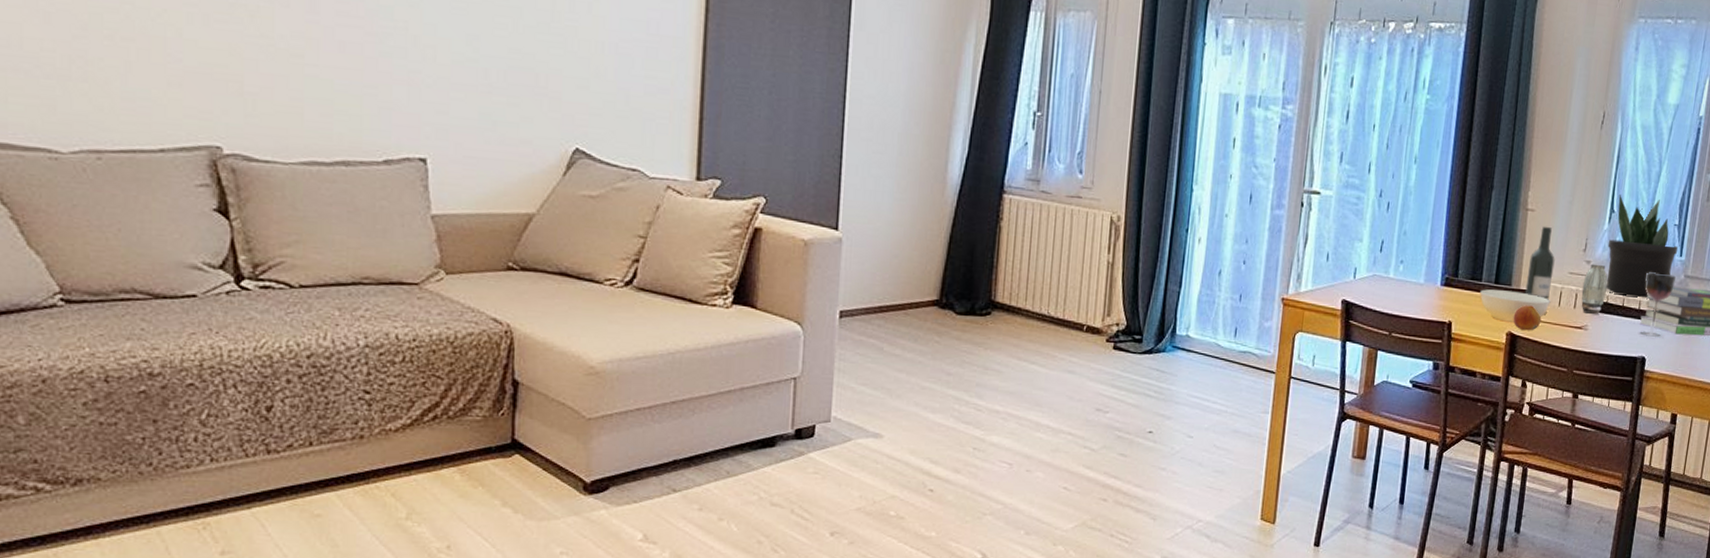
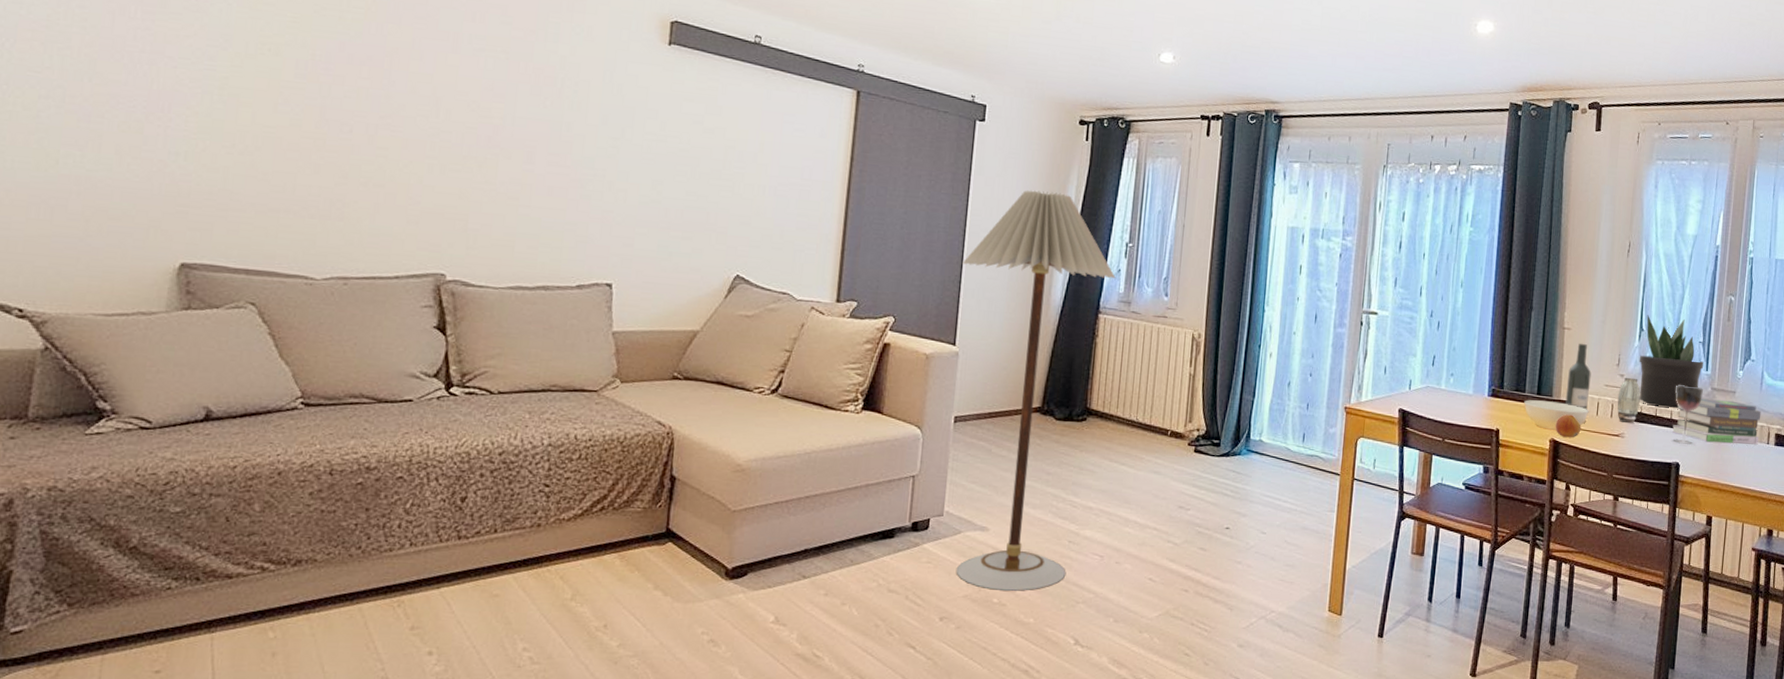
floor lamp: none [843,49,1022,503] -> present [956,190,1116,591]

